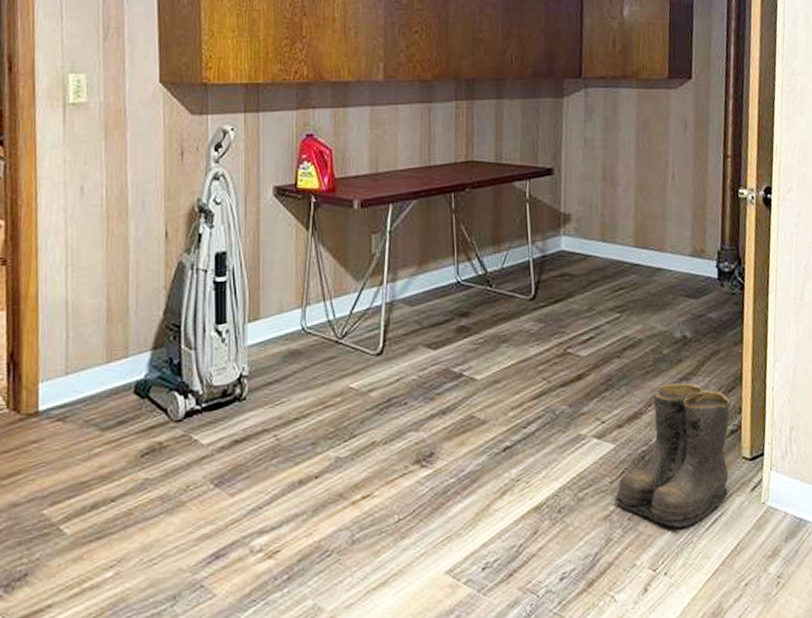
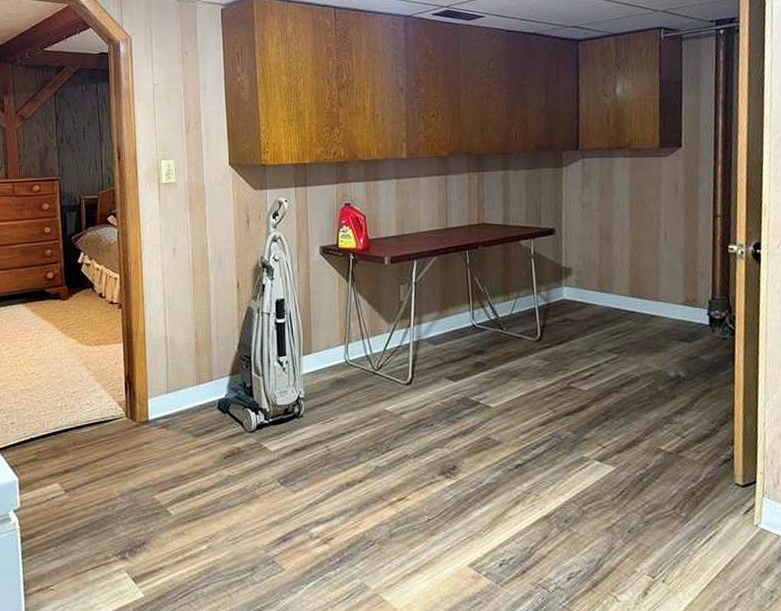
boots: present [614,382,732,528] -> none [615,416,726,542]

